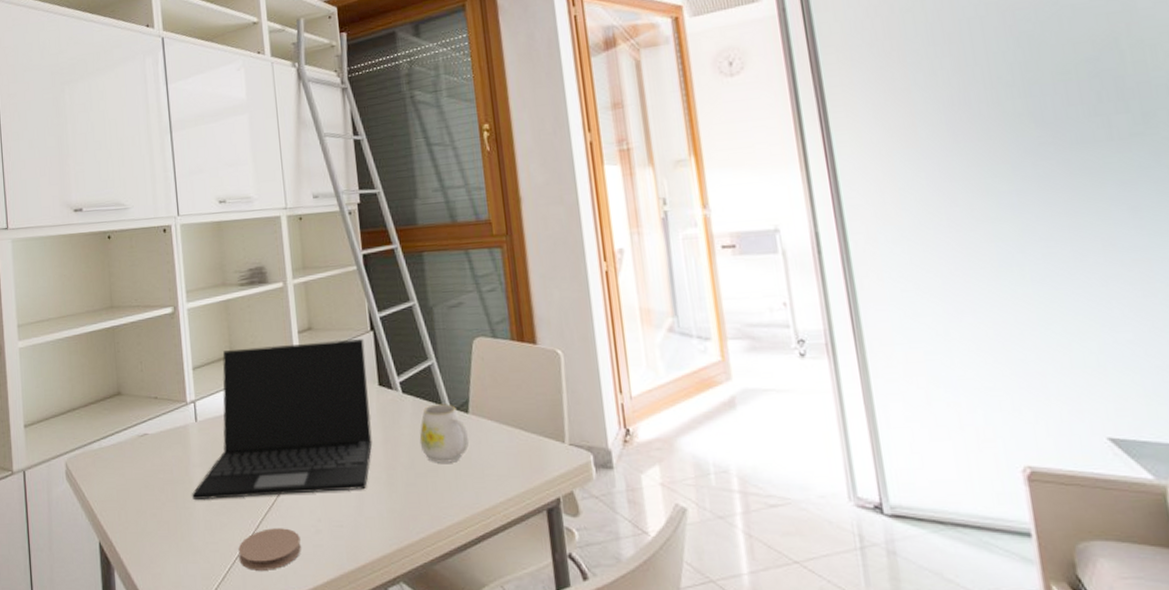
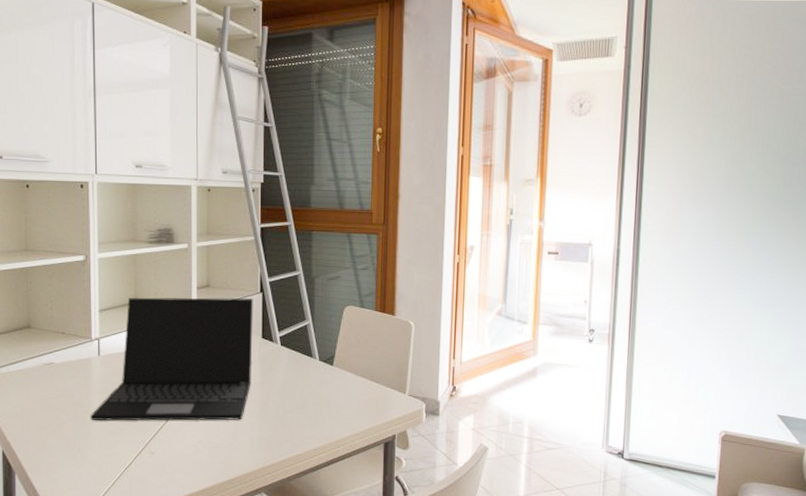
coaster: present [238,528,301,570] -> none [128,446,182,479]
mug: present [419,404,469,463] -> none [290,356,331,403]

